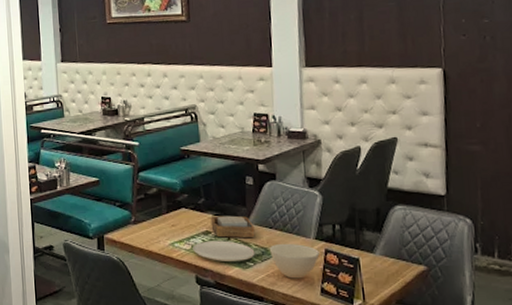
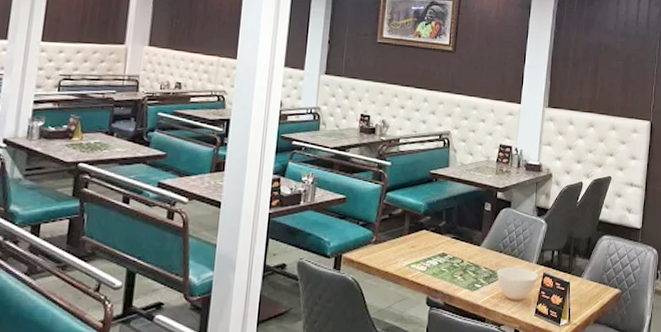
plate: present [193,240,255,261] -> none [428,263,484,283]
napkin holder: present [210,215,255,239] -> none [448,239,487,262]

